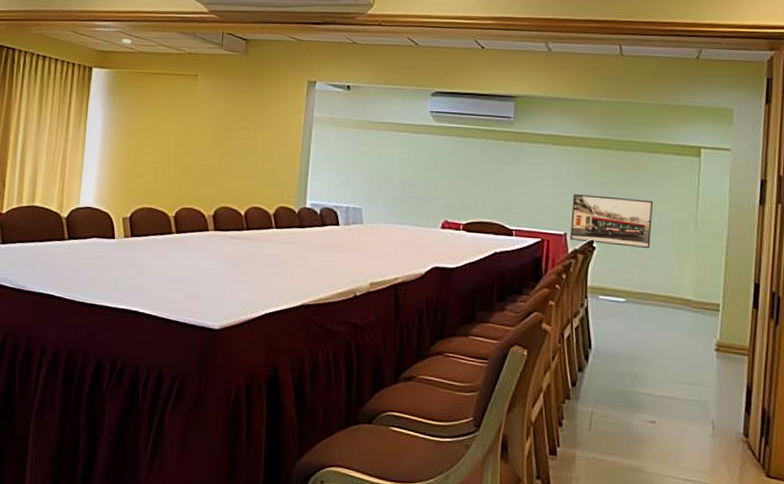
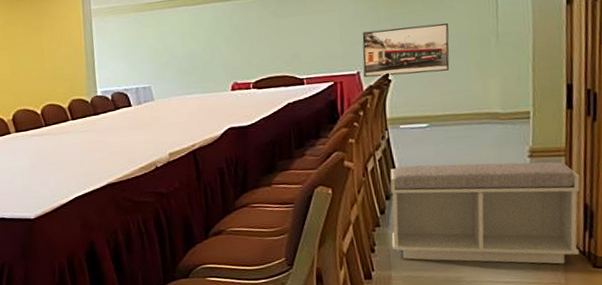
bench: none [580,338,760,469] -> present [390,161,580,264]

